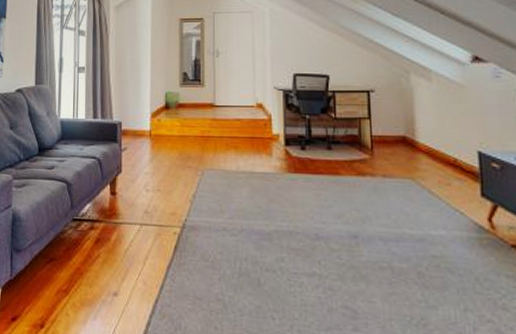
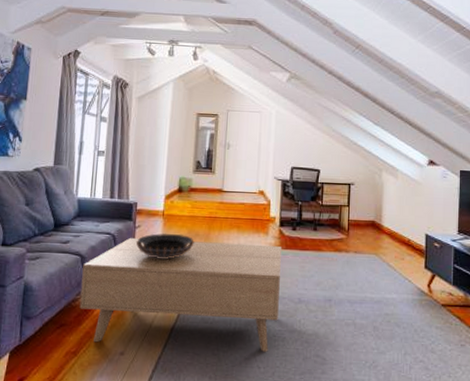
coffee table: none [68,161,292,300] -> present [79,237,281,352]
decorative bowl: none [123,155,187,185] -> present [136,233,194,259]

